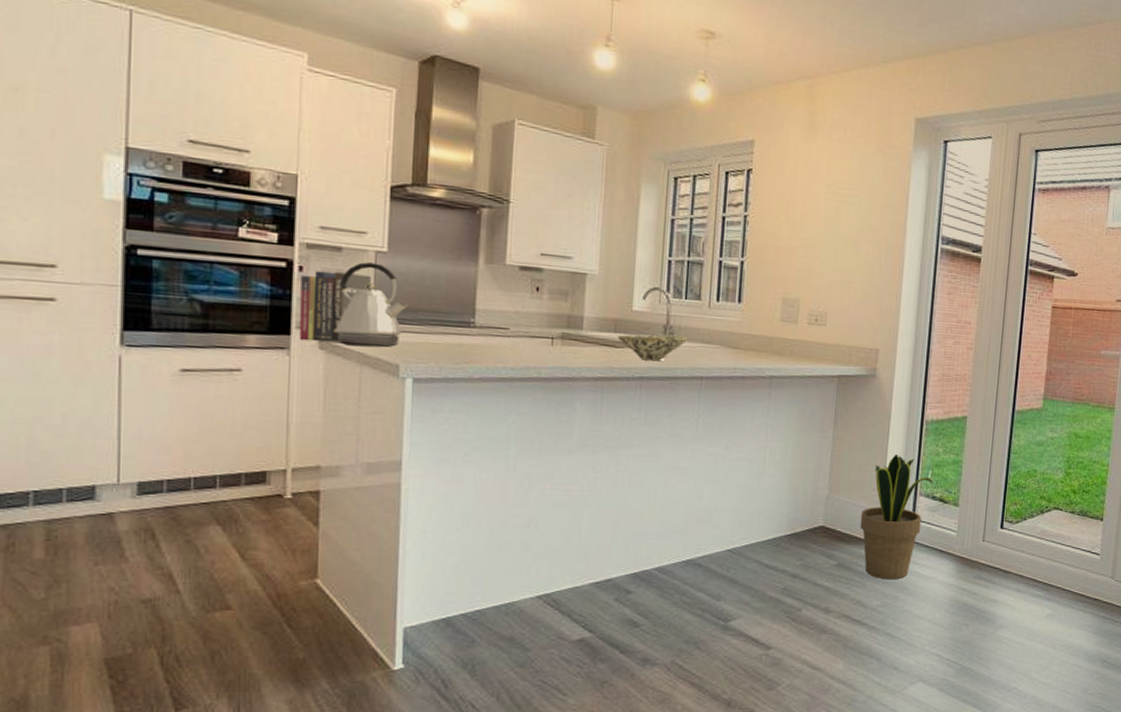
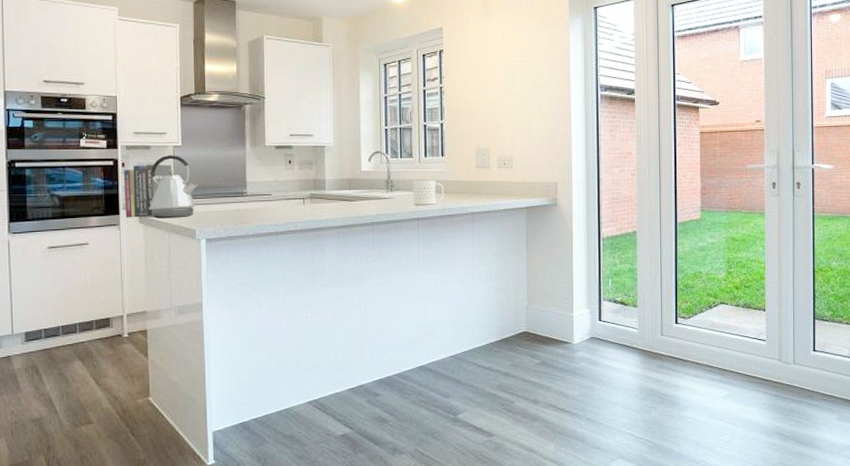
bowl: present [617,333,687,362] -> none [351,187,405,209]
mug: none [696,330,737,362] -> present [412,181,444,205]
potted plant: present [860,453,934,580] -> none [556,267,614,373]

